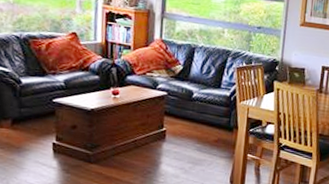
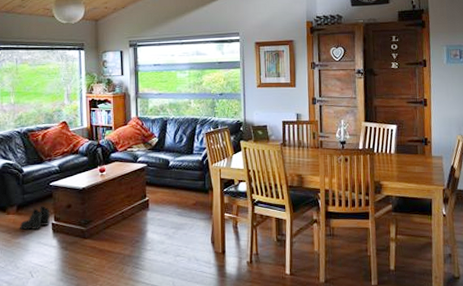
boots: none [14,123,52,148] -> present [20,206,51,230]

